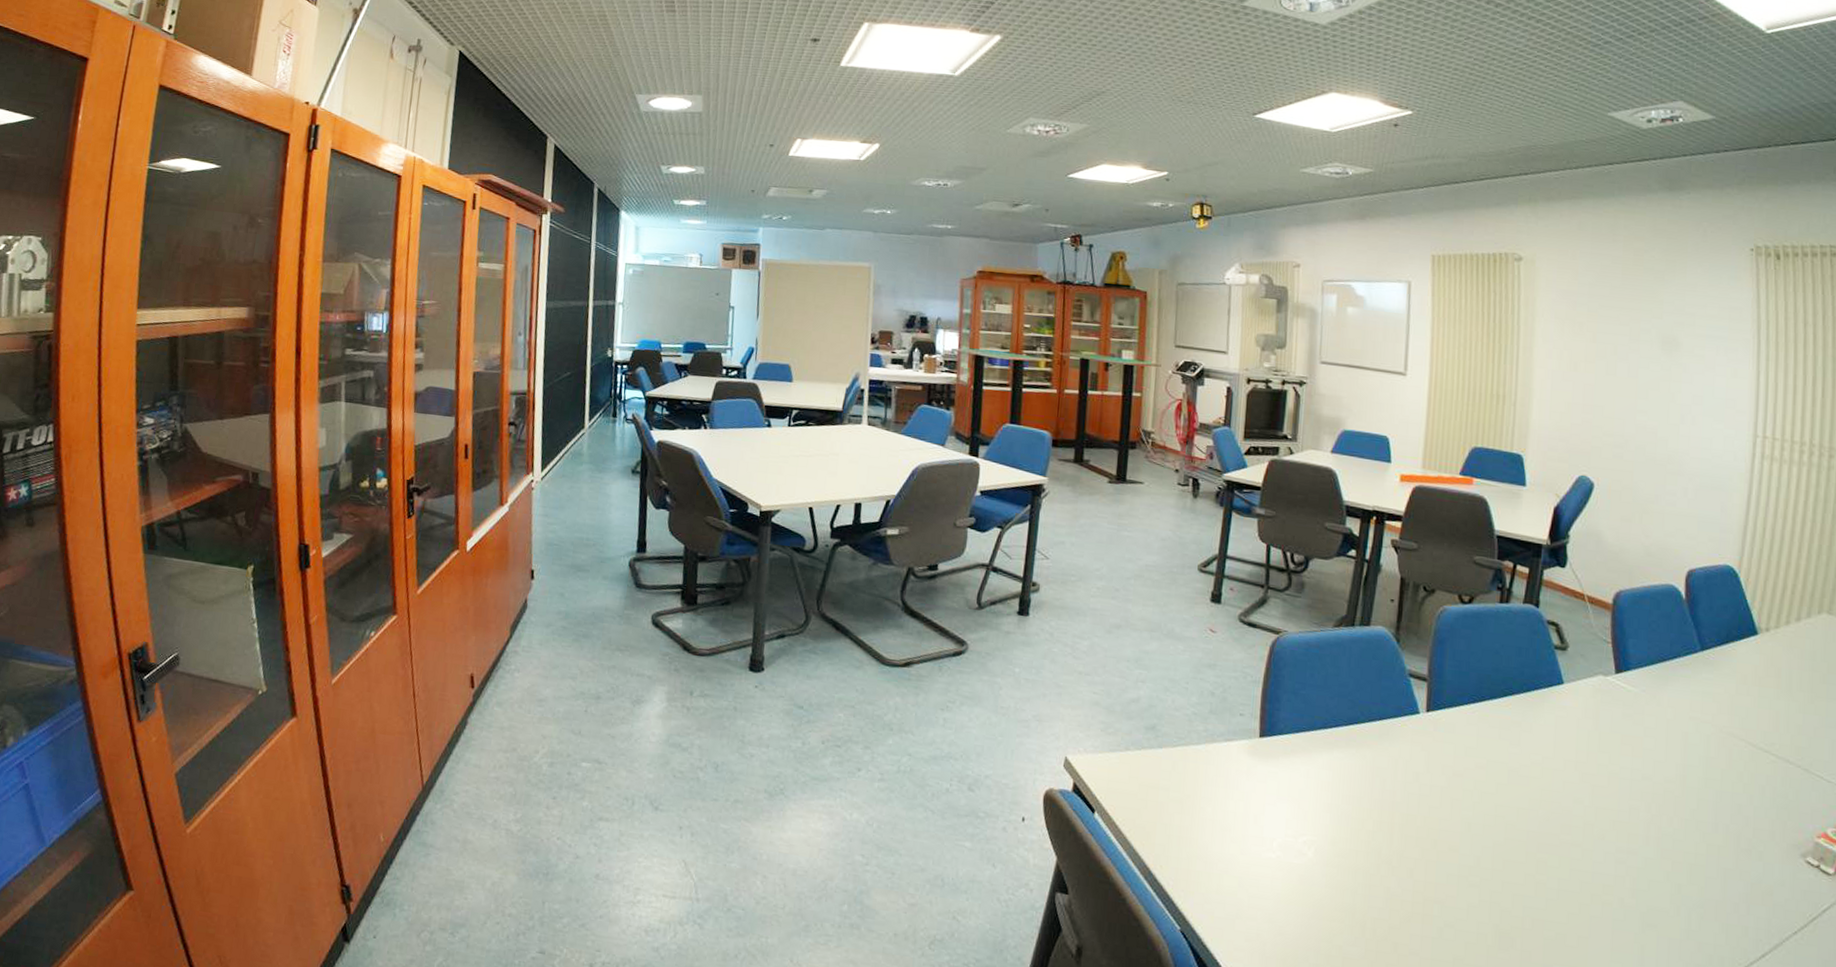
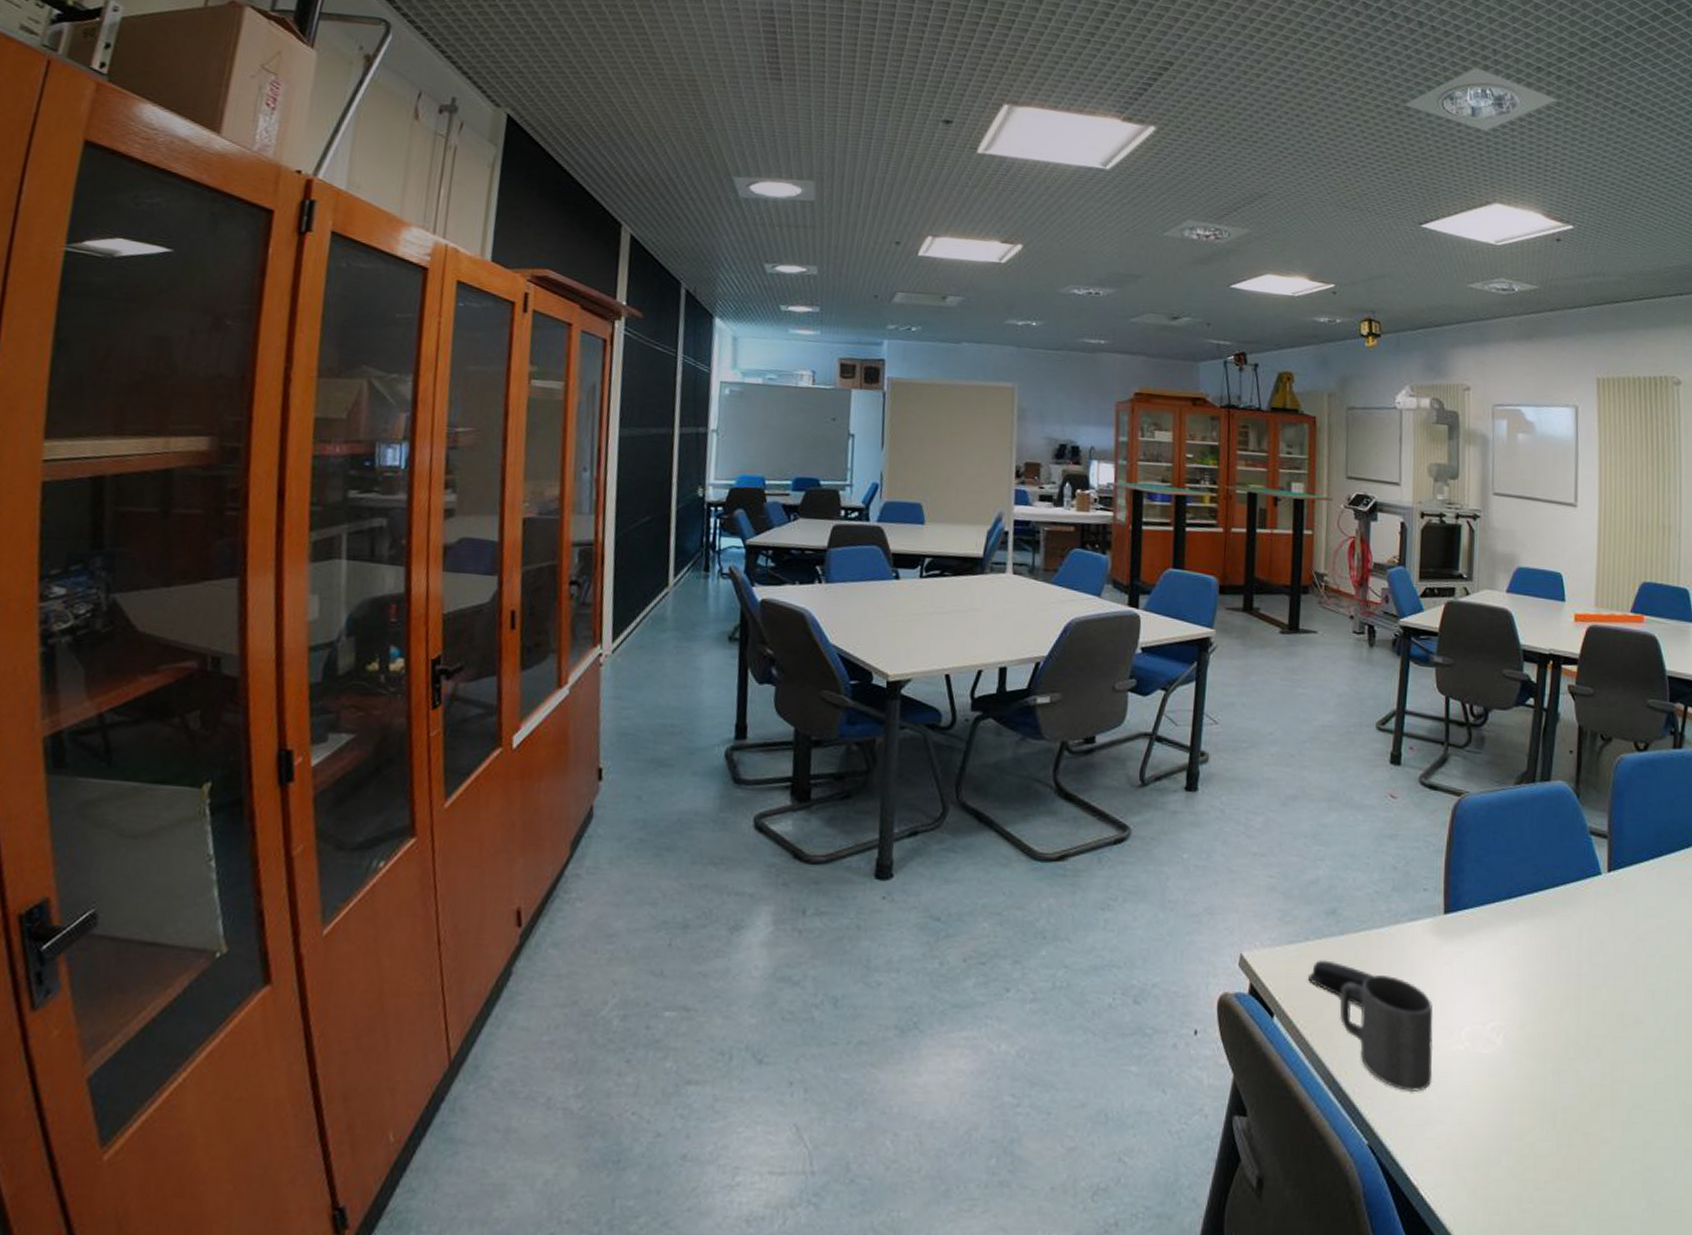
stapler: none [1128,768,1190,812] -> present [1308,960,1374,1007]
mug: none [1157,785,1246,890] -> present [1340,975,1433,1093]

